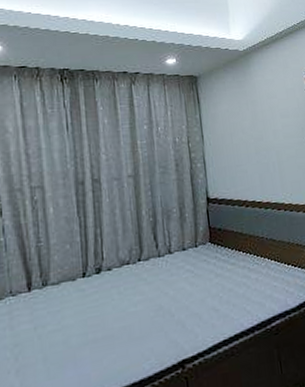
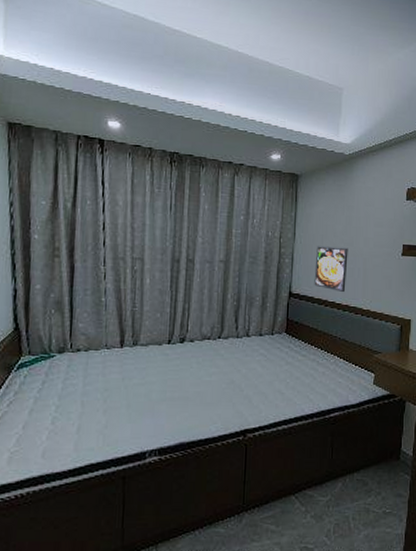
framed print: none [227,143,264,190] -> present [314,246,348,293]

